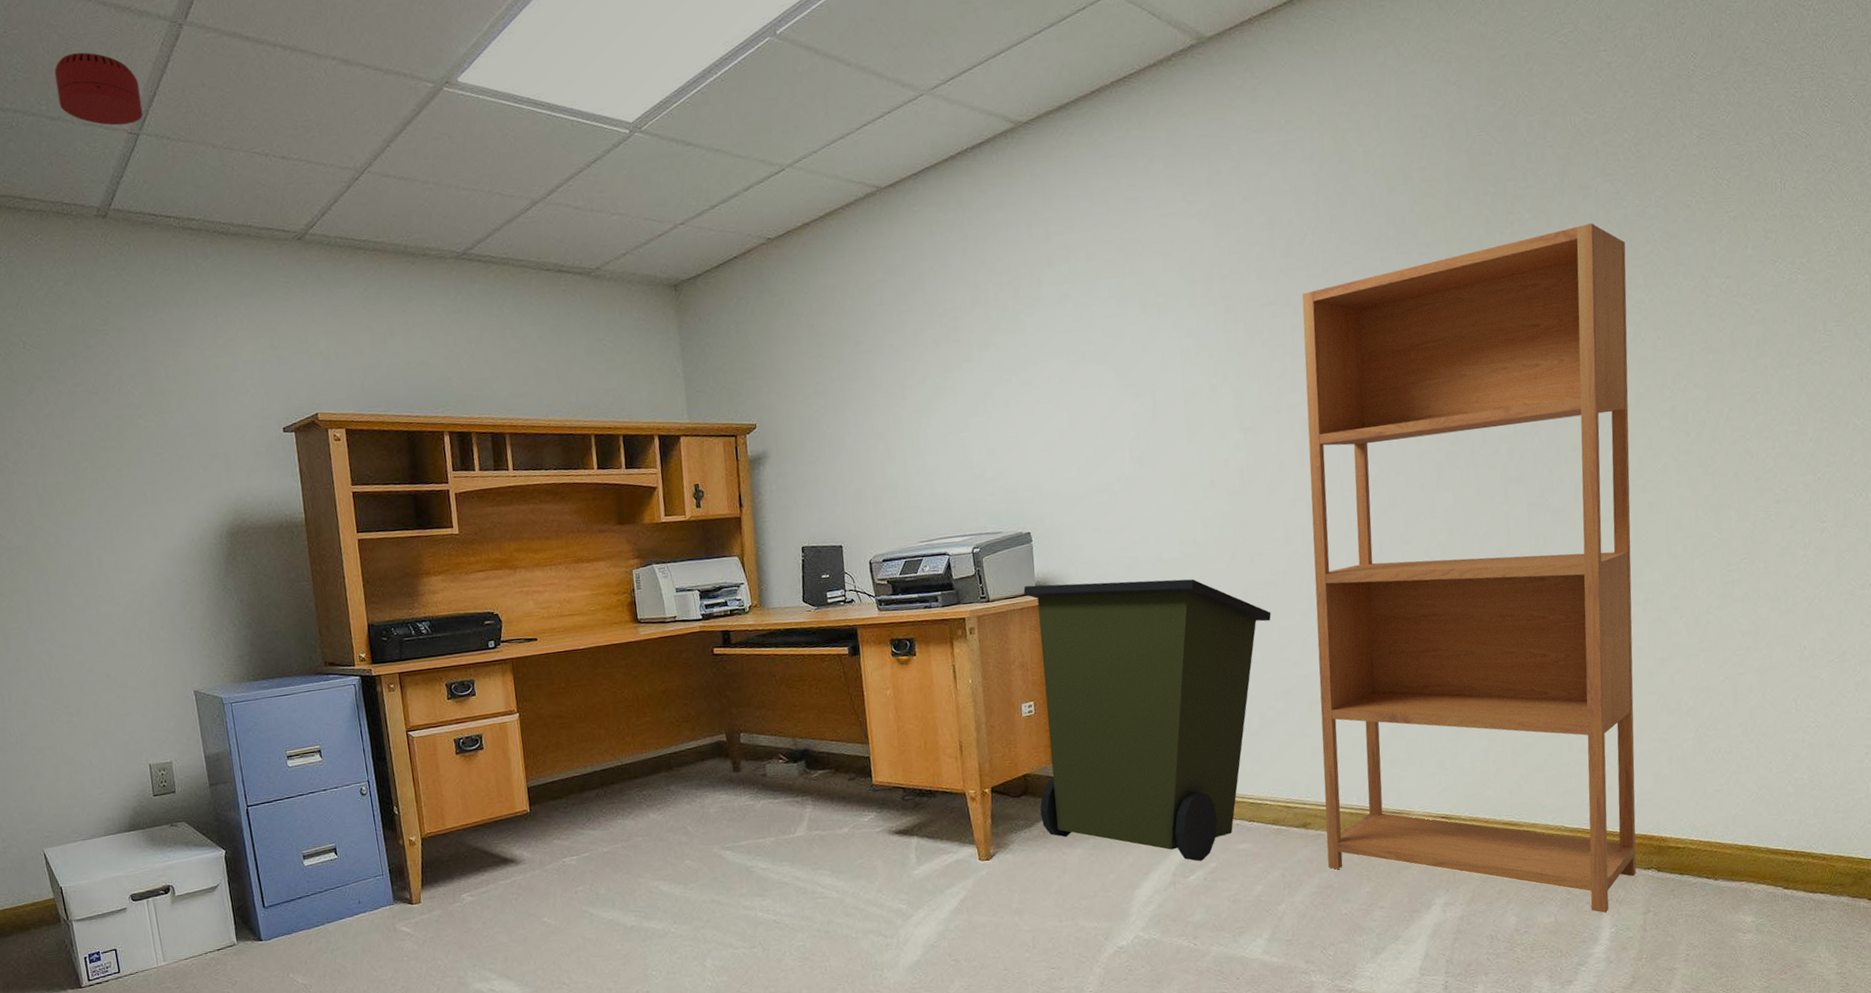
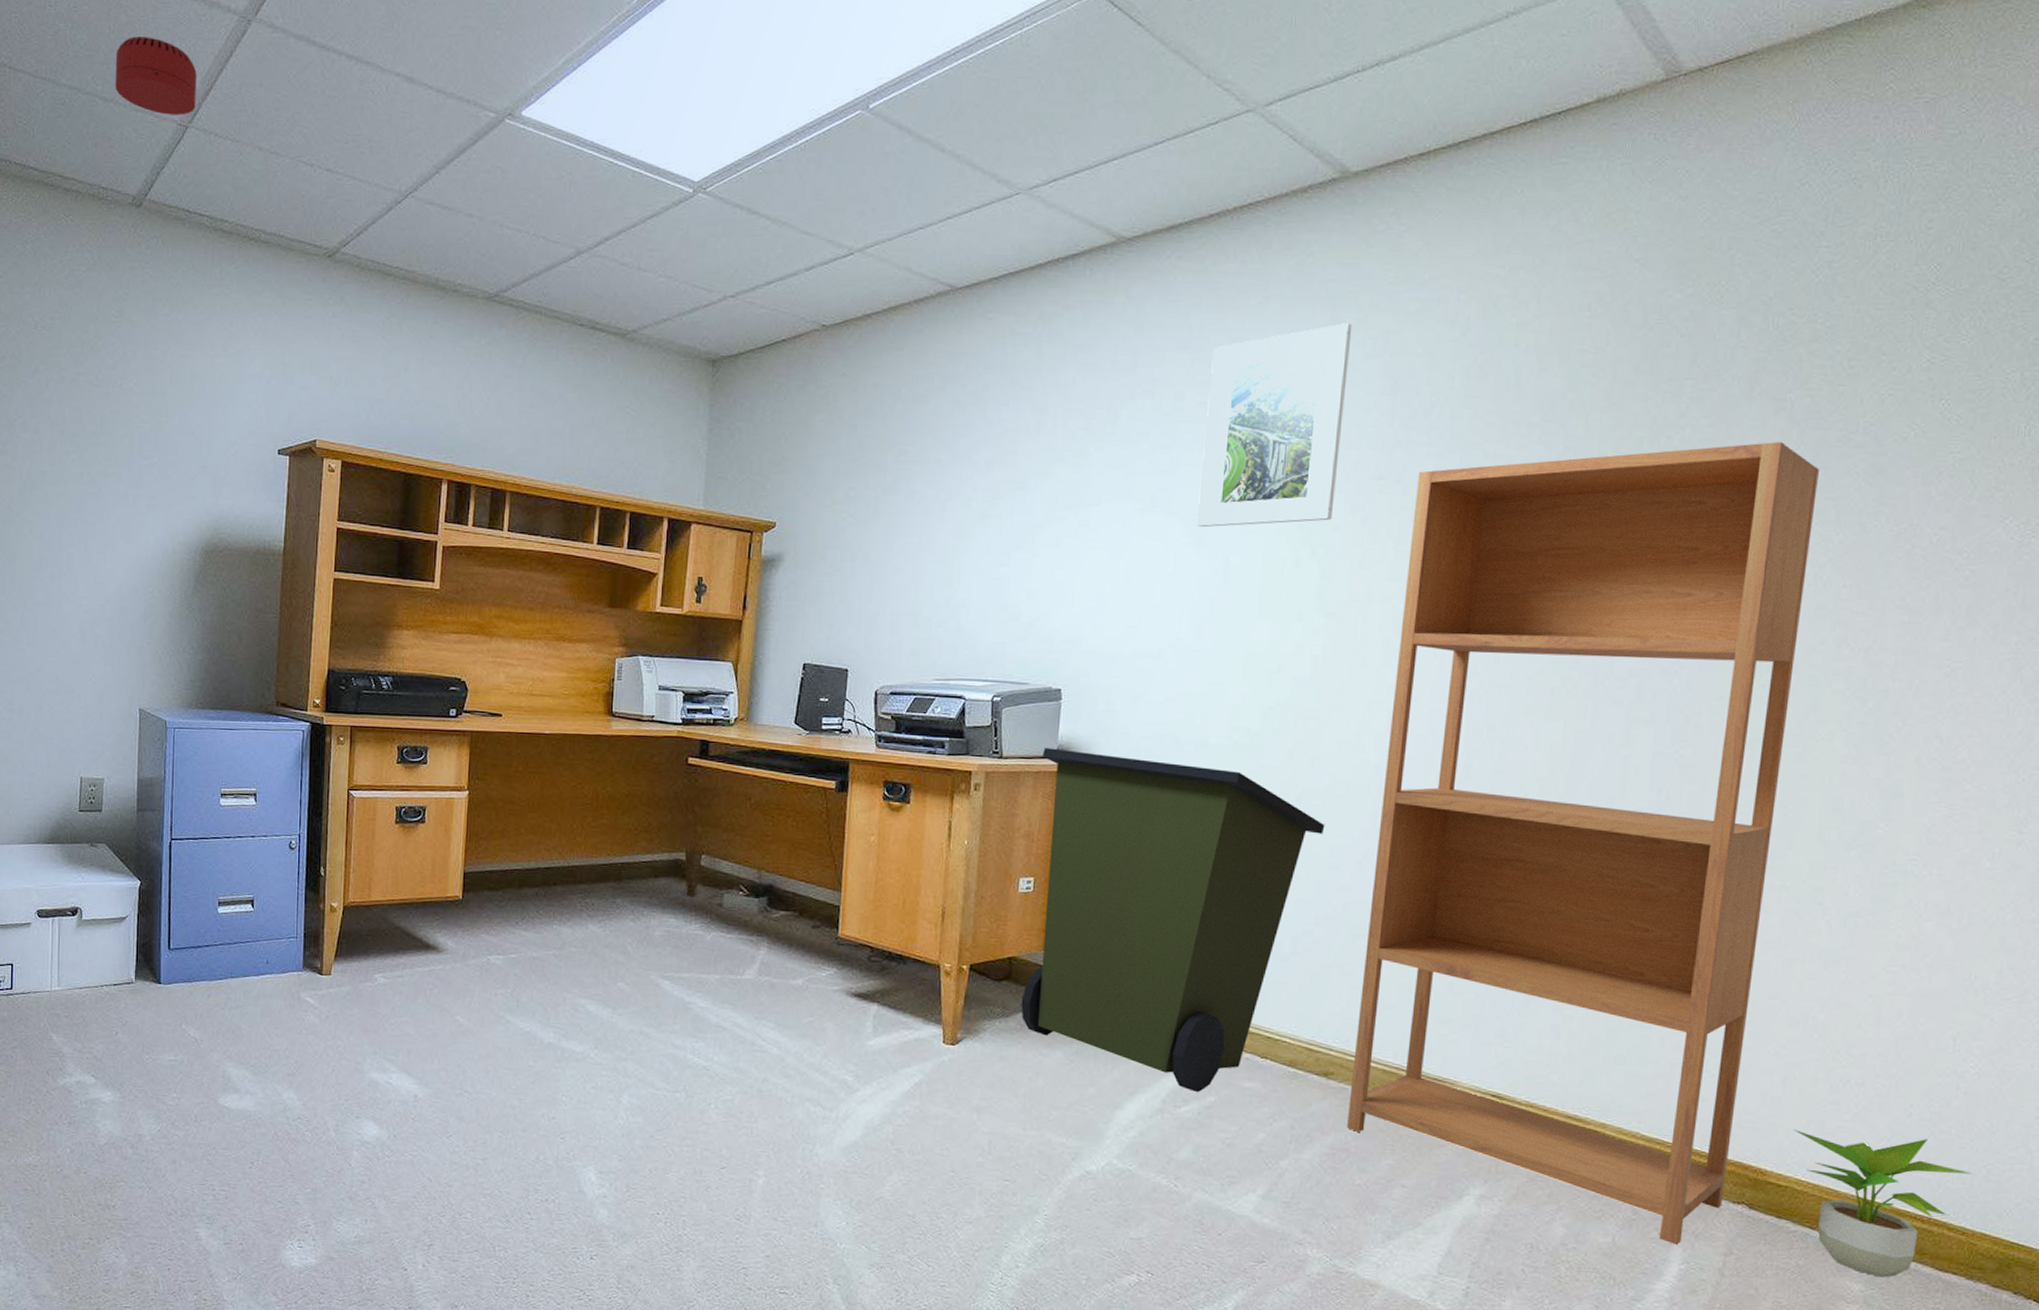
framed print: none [1113,172,1236,371] -> present [1197,323,1353,528]
potted plant: none [1682,787,1824,908] -> present [1793,1129,1972,1278]

